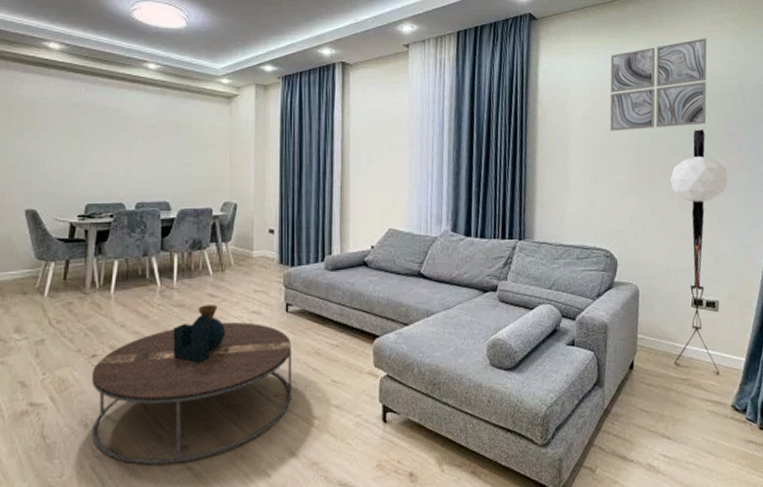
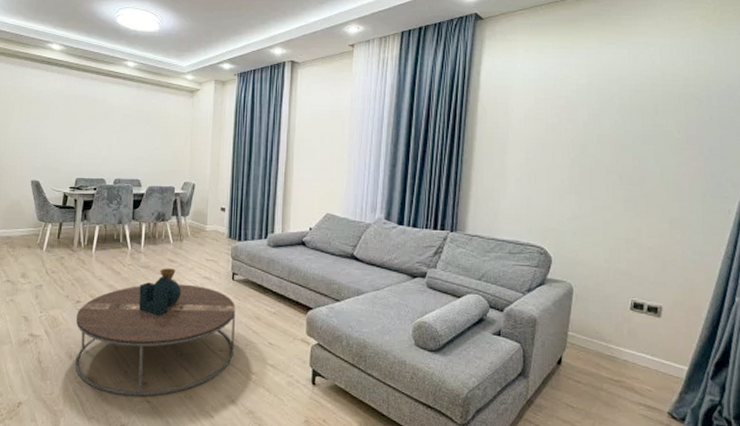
wall art: present [609,38,707,131] -> none [553,36,671,131]
floor lamp: present [670,129,728,375] -> none [606,131,683,381]

